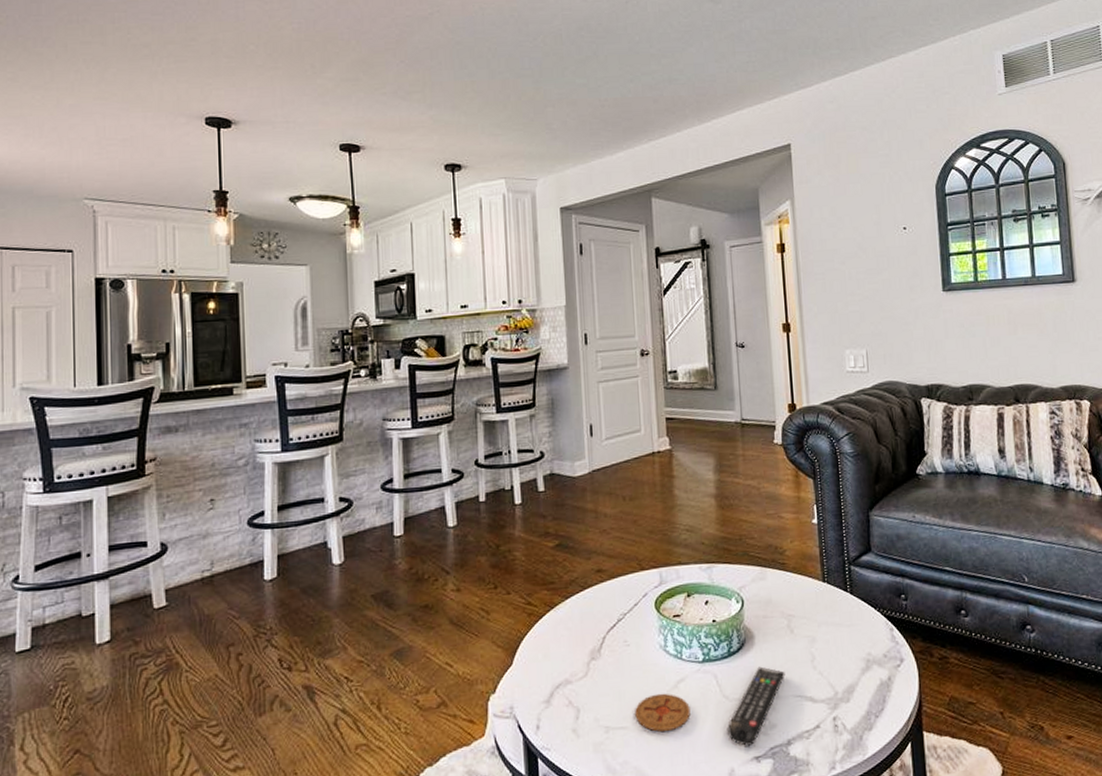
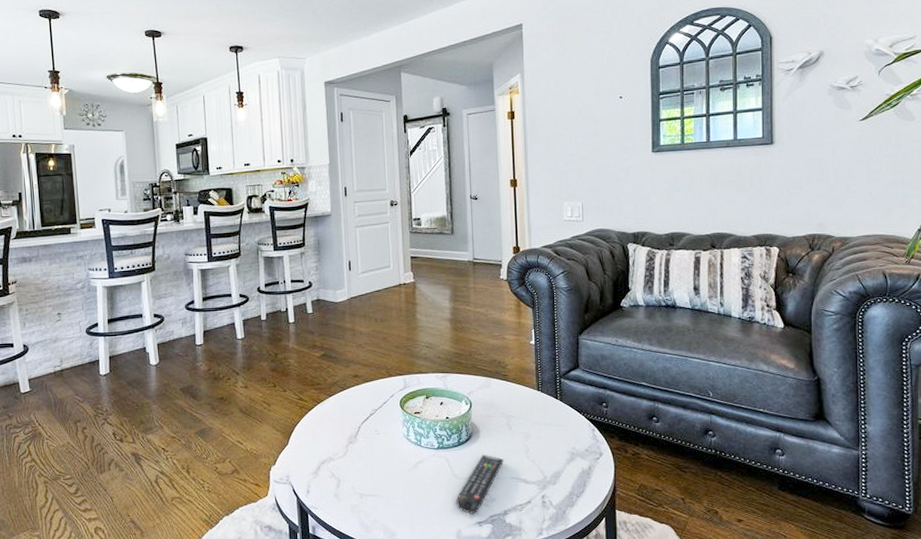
coaster: present [635,693,690,732] -> none [383,471,427,499]

